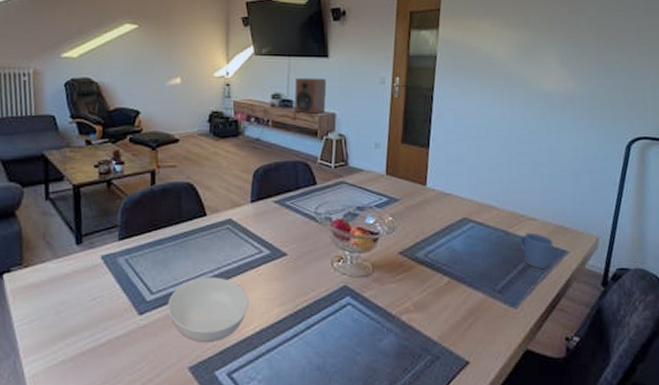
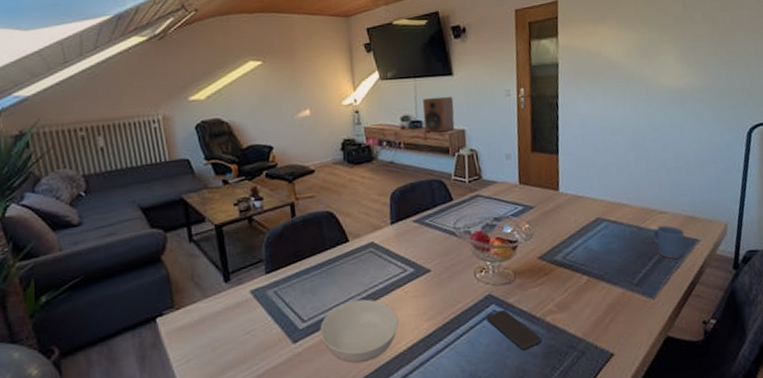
smartphone: none [339,303,396,348] -> present [485,309,543,351]

